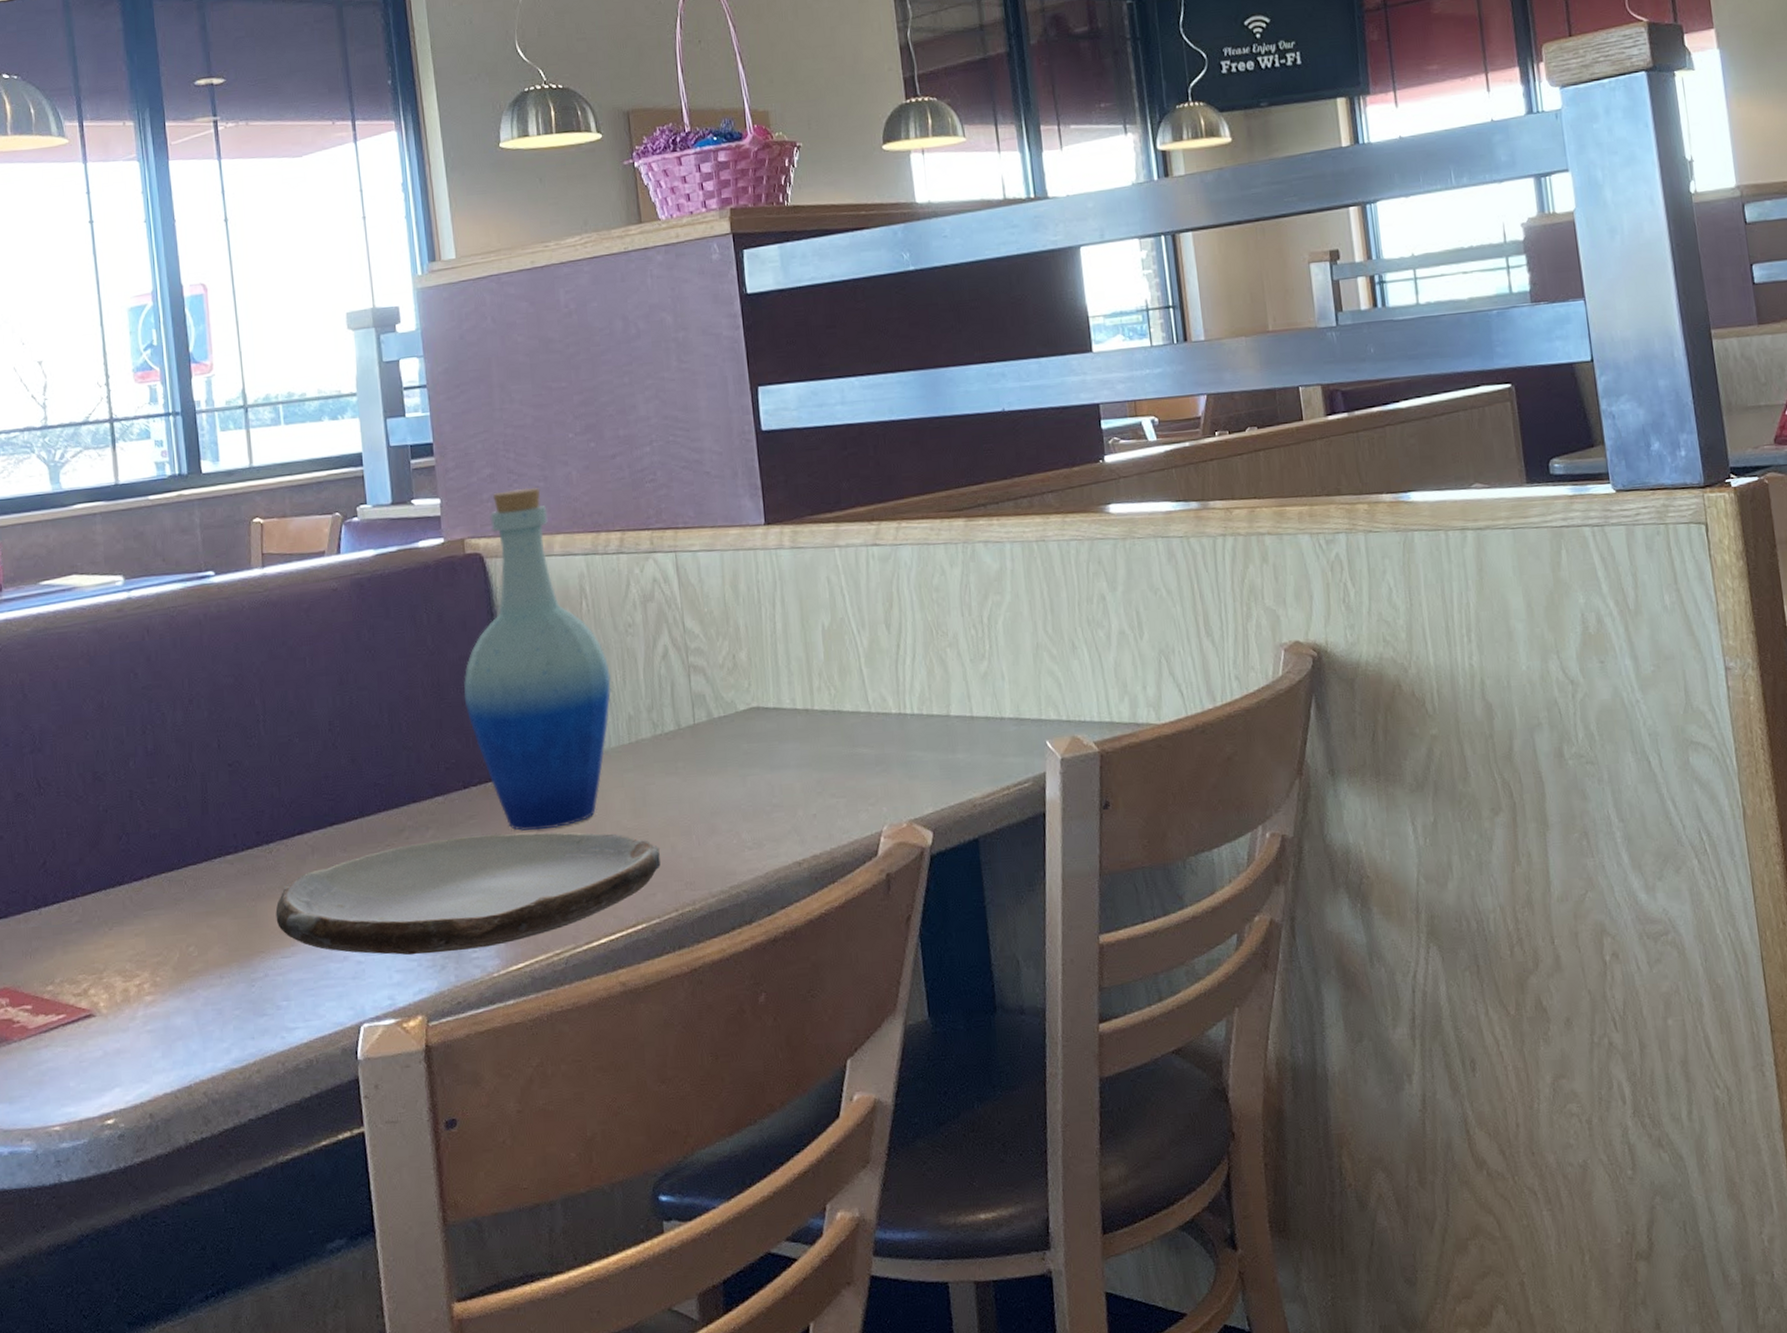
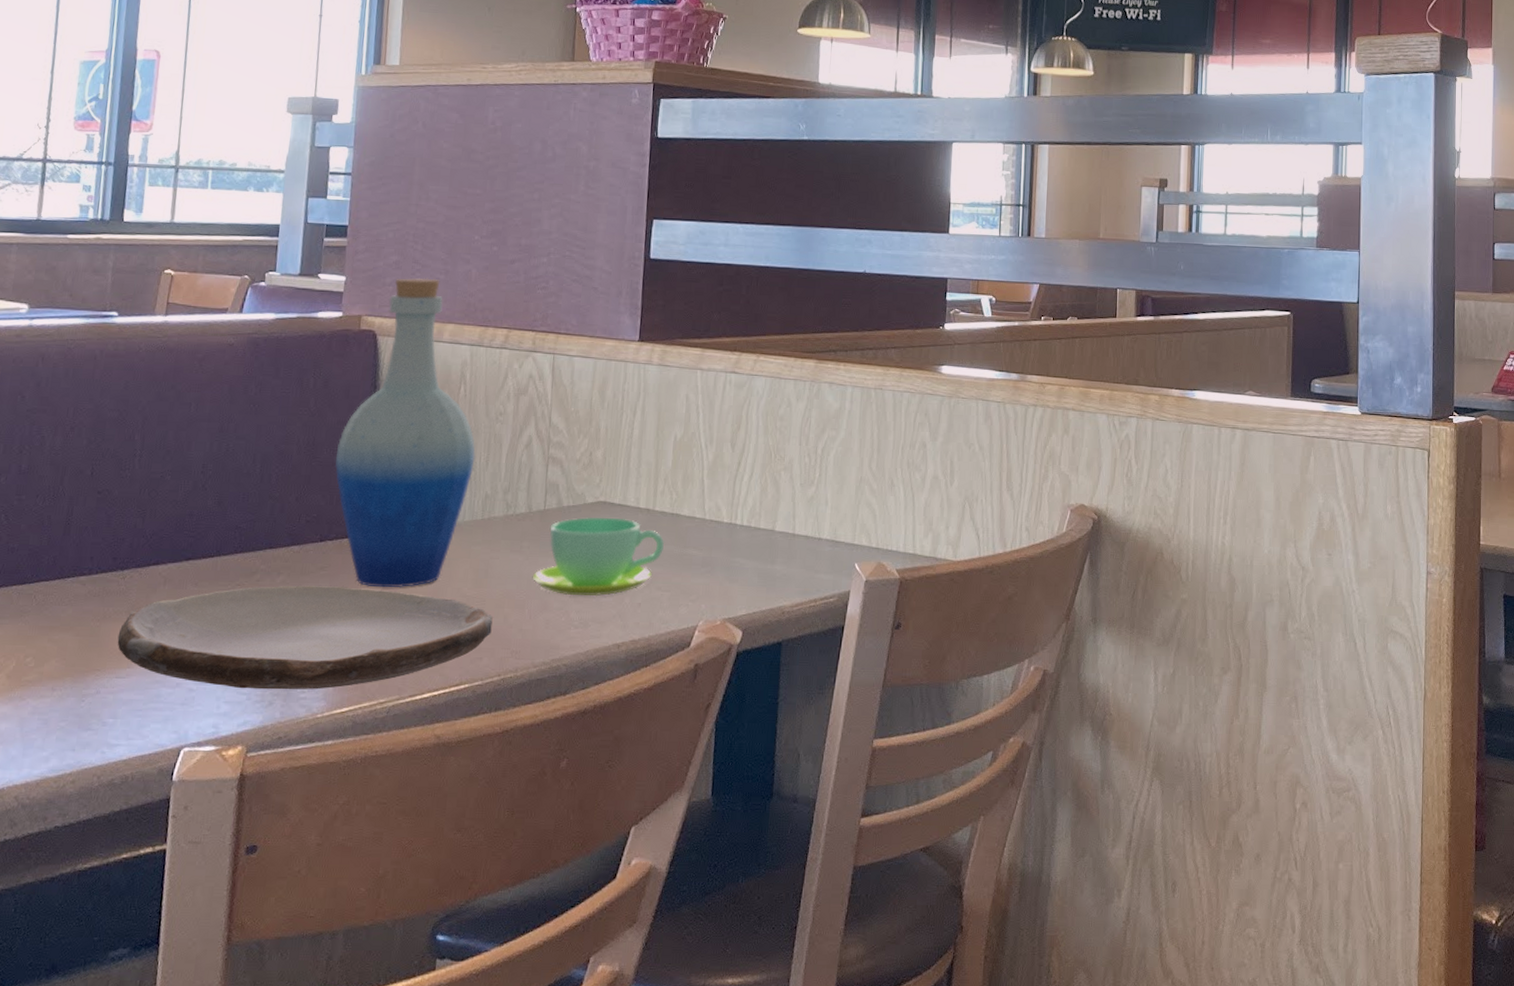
cup: none [693,722,831,815] -> present [532,516,665,597]

